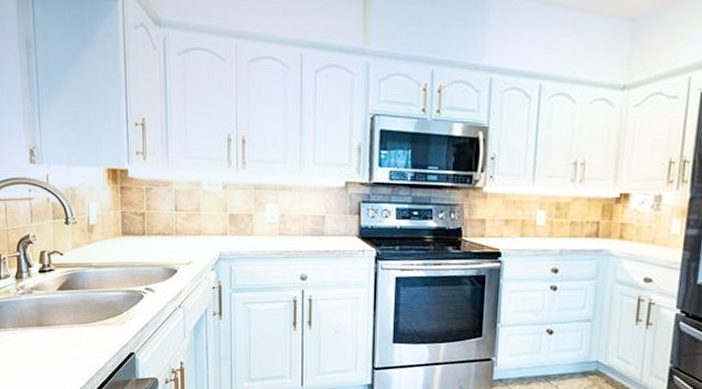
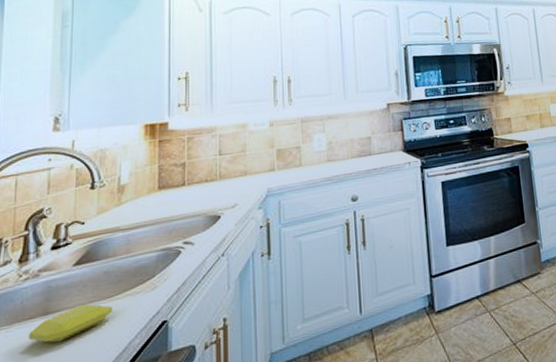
soap bar: none [29,324,90,350] -> present [29,303,112,343]

